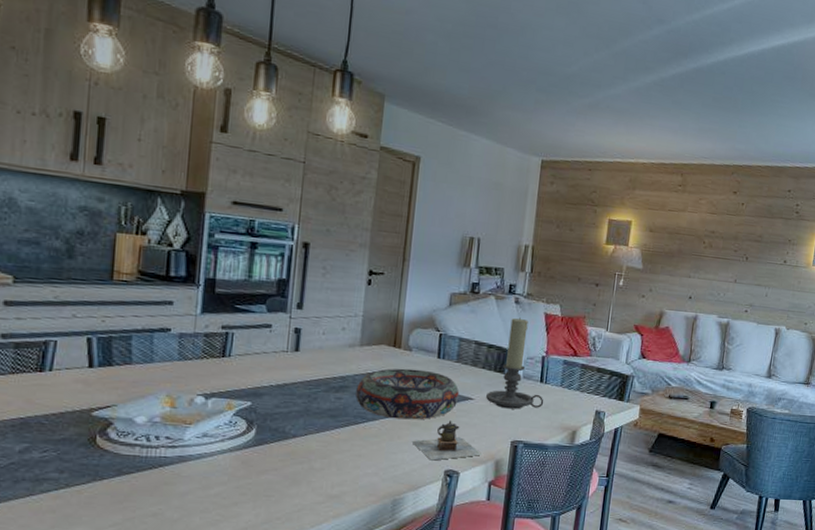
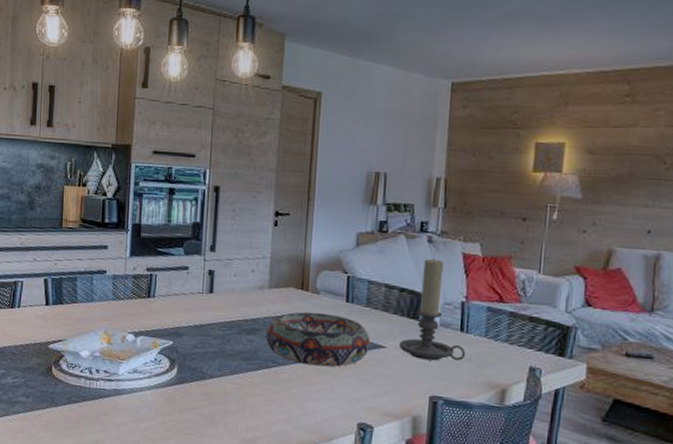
teapot: present [412,421,483,461] -> none [323,370,398,412]

